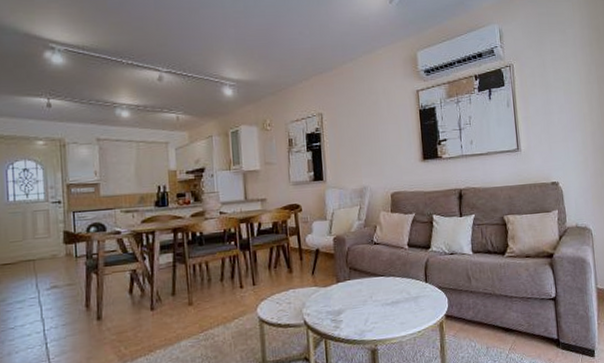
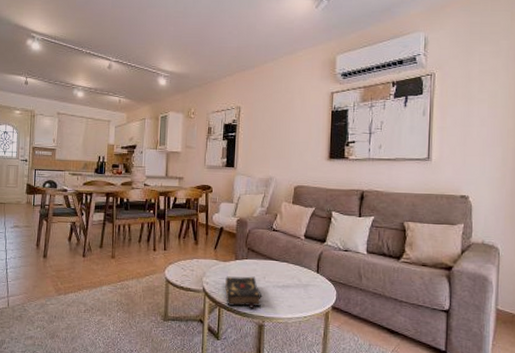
book: none [328,298,373,336] -> present [225,276,263,308]

